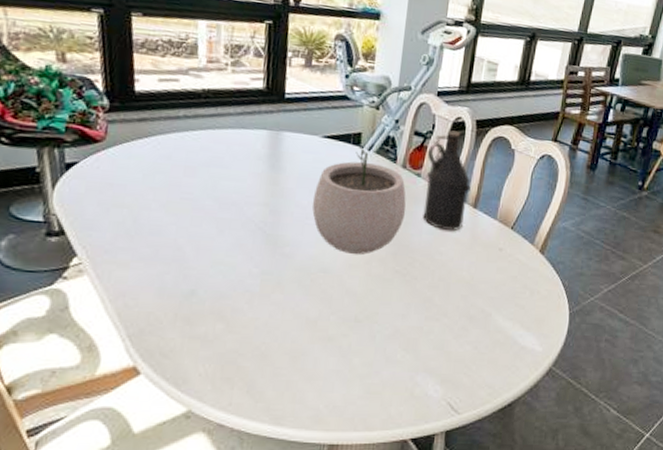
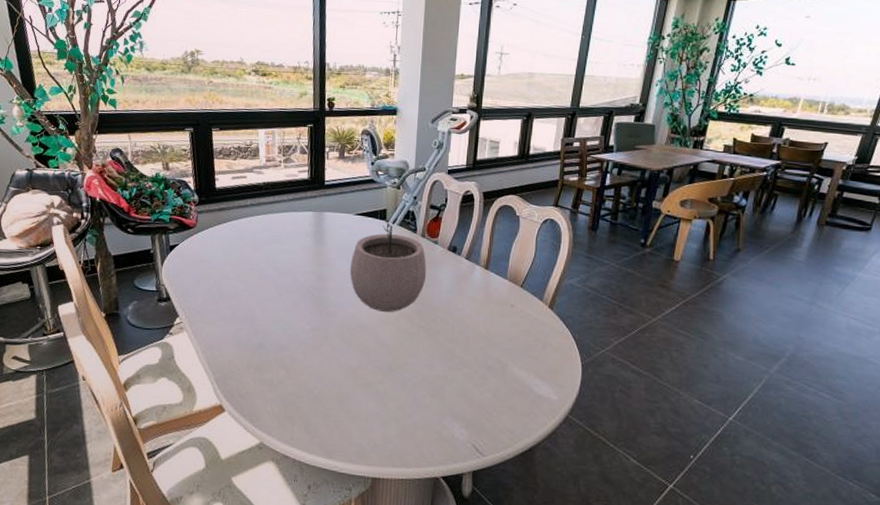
bottle: present [422,130,471,232] -> none [441,202,482,291]

